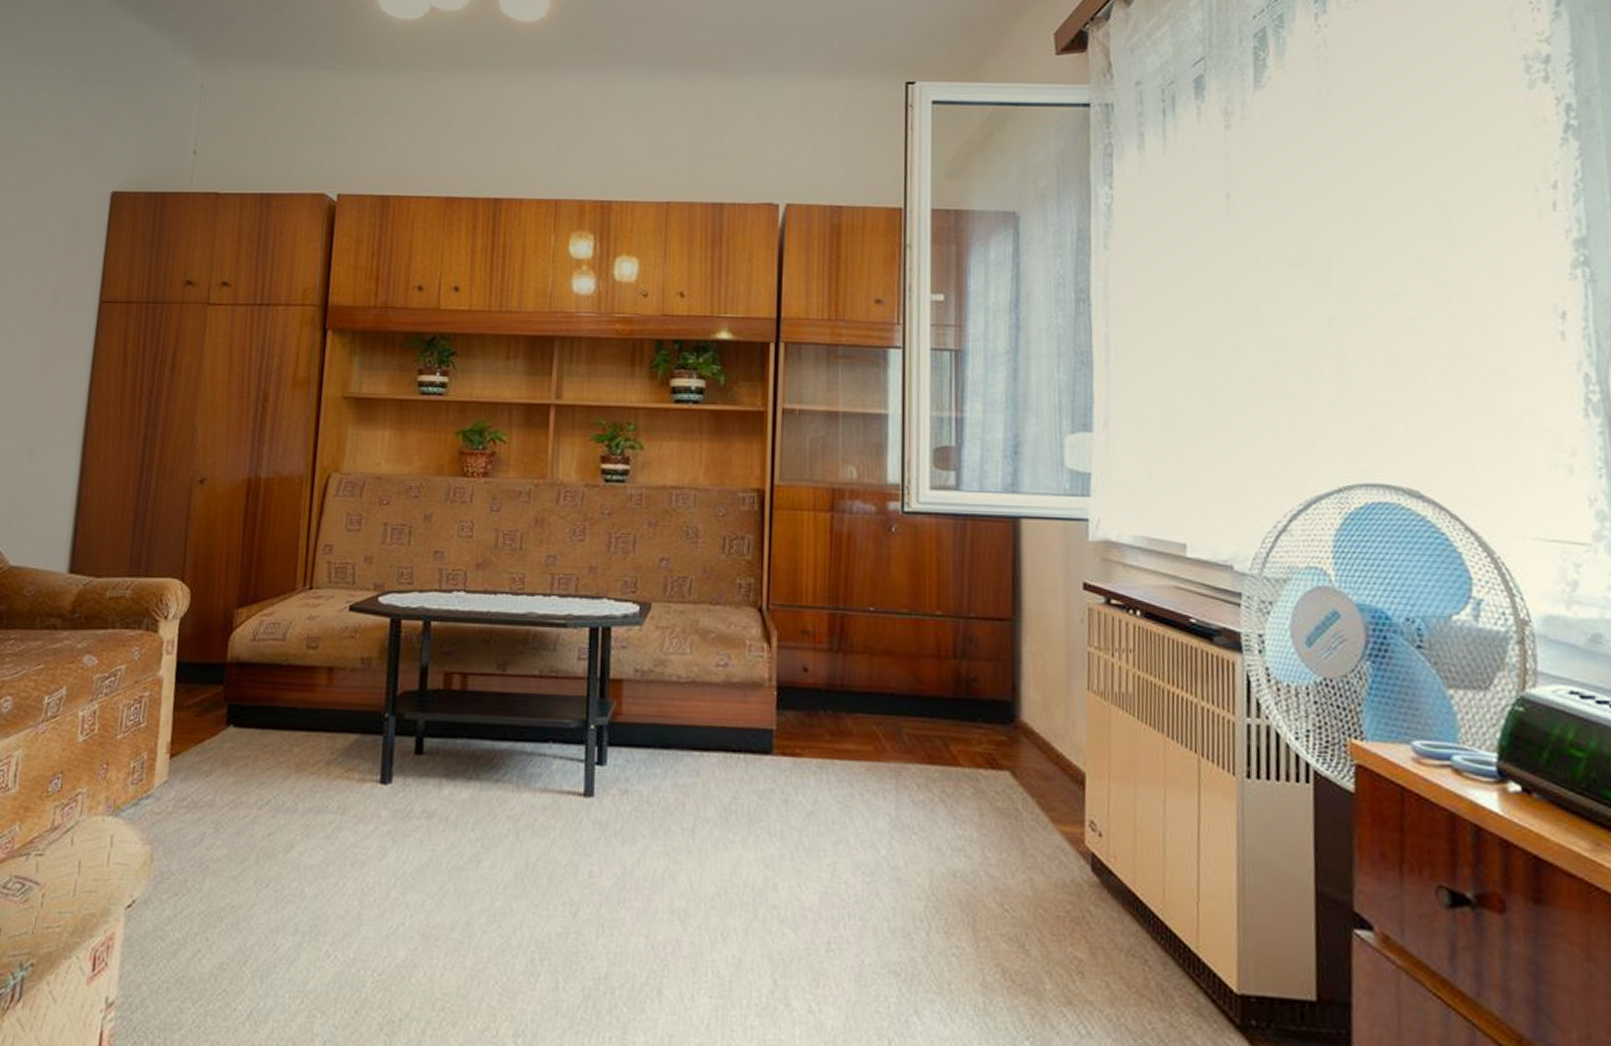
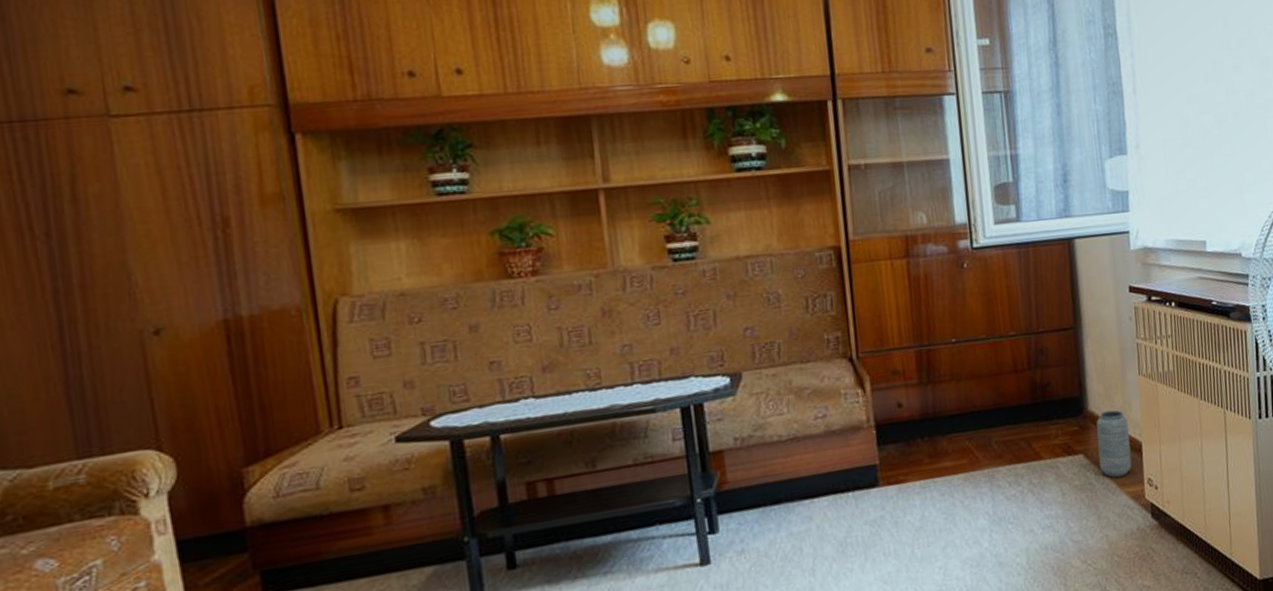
vase: none [1029,725,1071,811] -> present [1096,410,1132,478]

